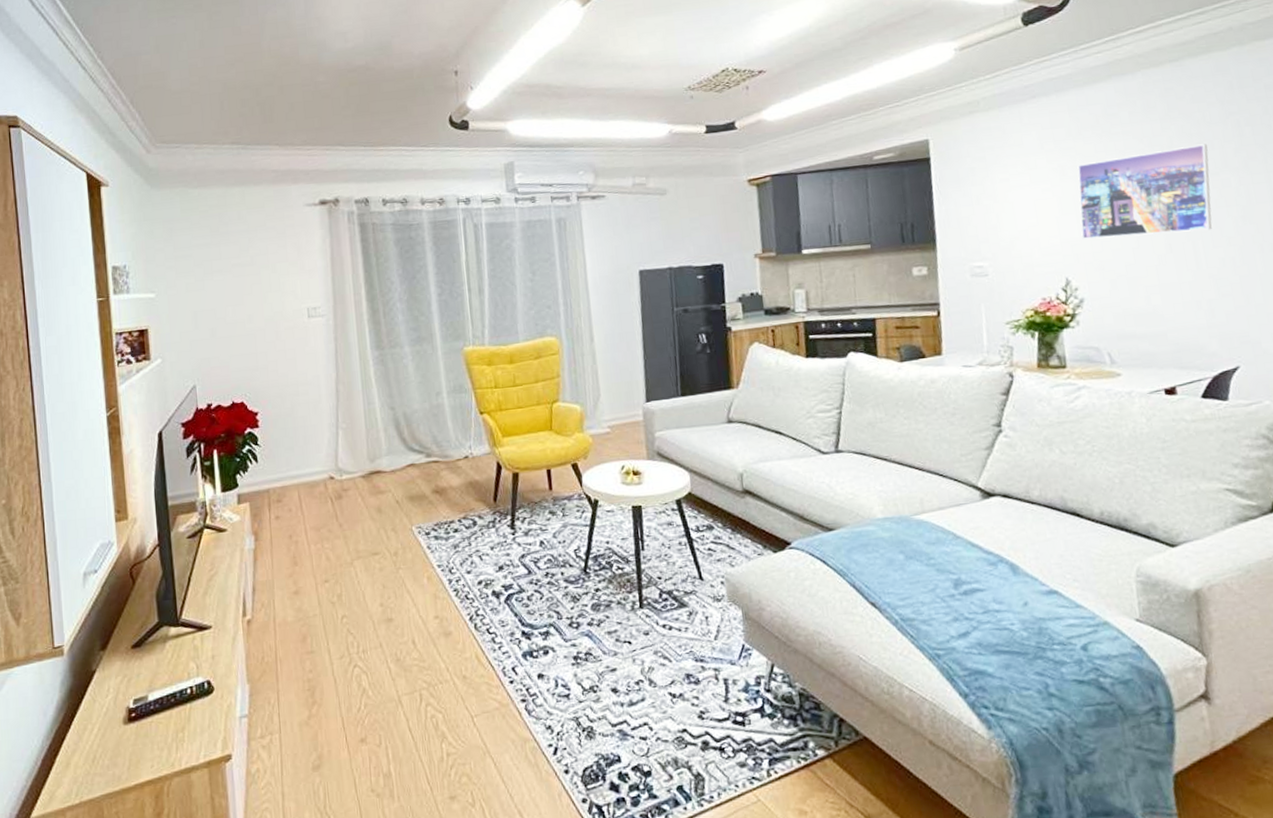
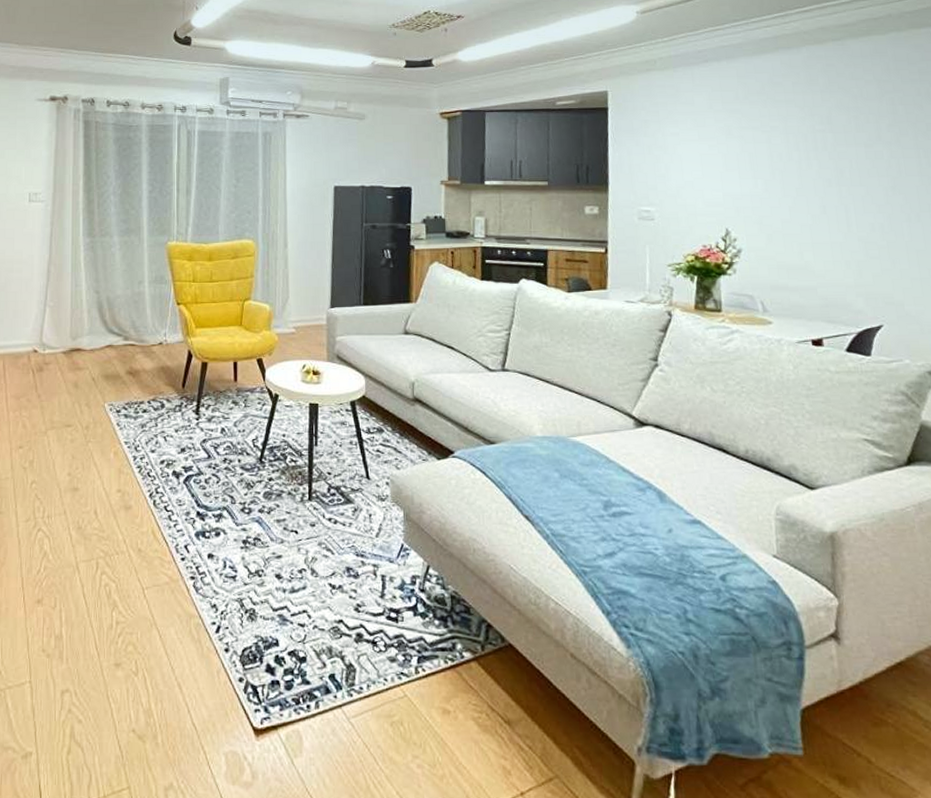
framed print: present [1077,143,1212,239] -> none [742,117,864,197]

